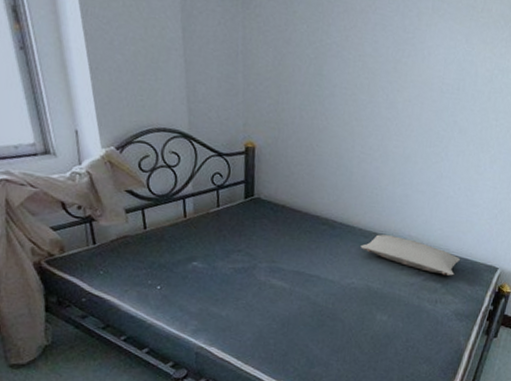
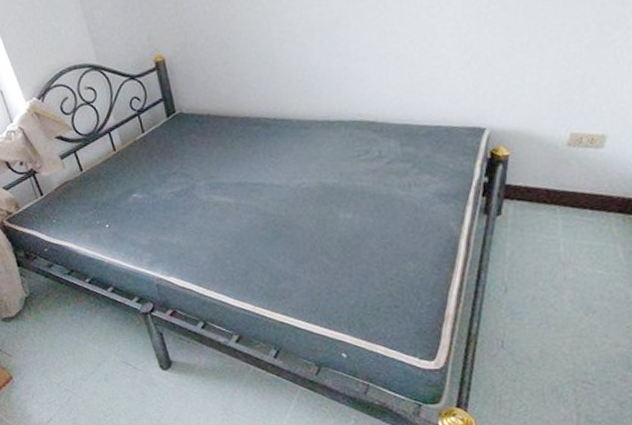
pillow: present [360,234,460,276] -> none [303,118,430,152]

